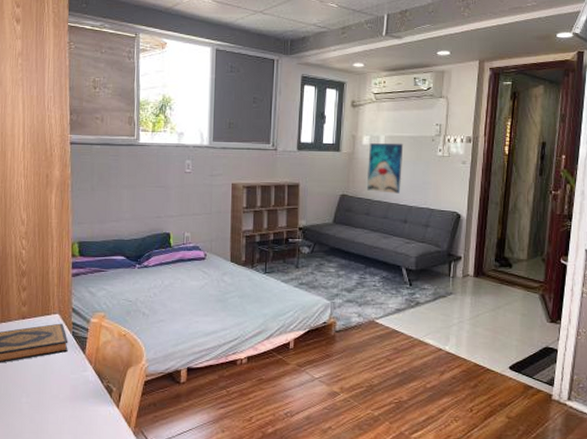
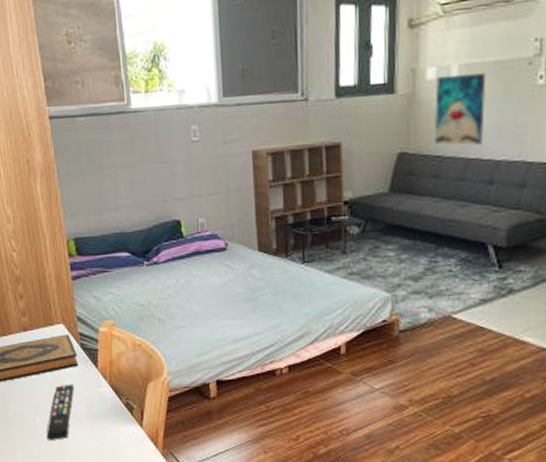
remote control: none [29,367,61,420] -> present [46,384,74,441]

